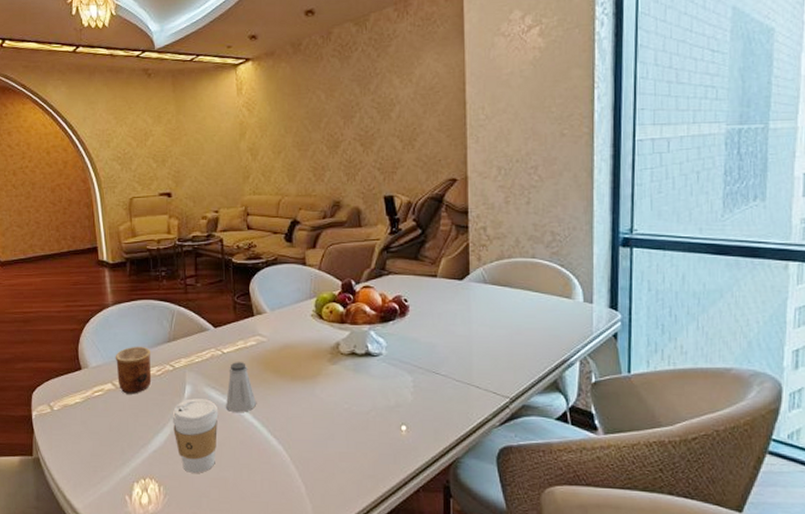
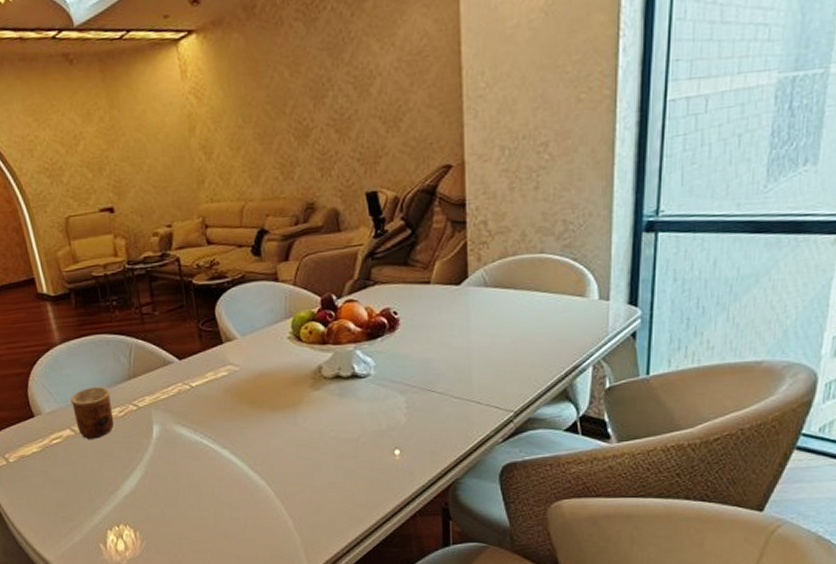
coffee cup: present [172,398,219,473] -> none [140,438,193,516]
saltshaker: present [226,362,256,413] -> none [199,395,233,450]

